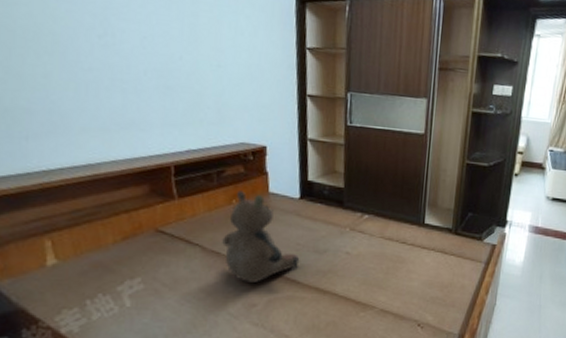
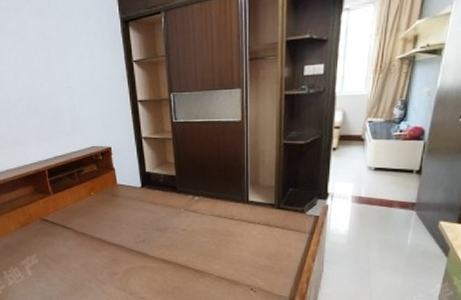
teddy bear: present [222,191,300,283] -> none [87,185,147,256]

